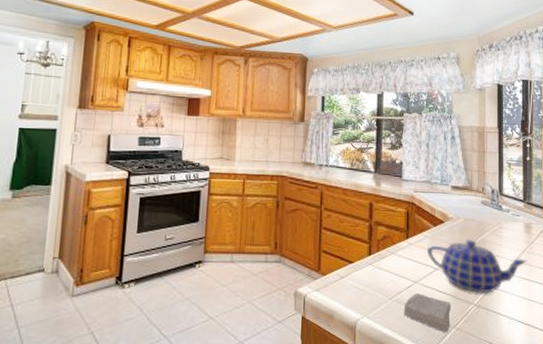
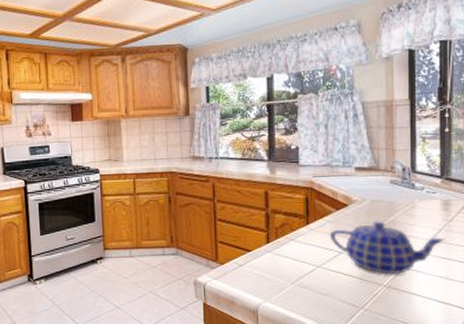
soap bar: present [403,293,452,332] -> none [306,277,359,313]

